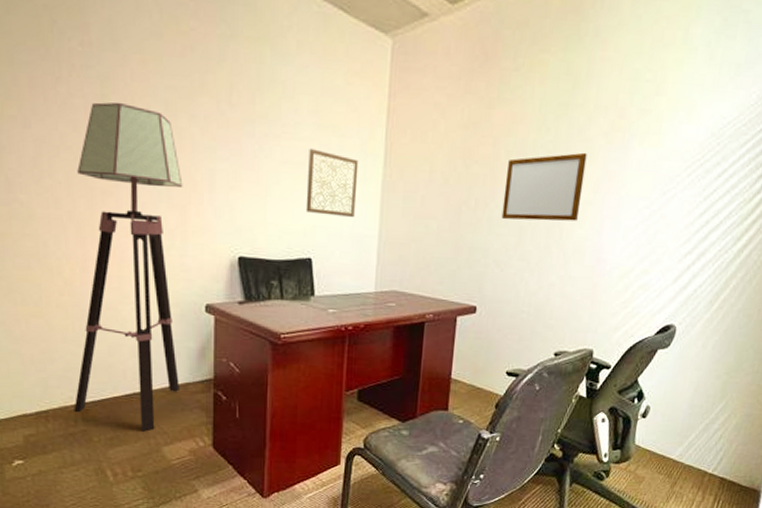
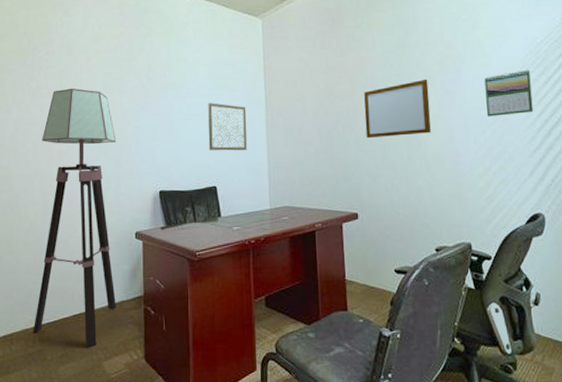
calendar: none [644,156,706,211] -> present [484,69,534,117]

